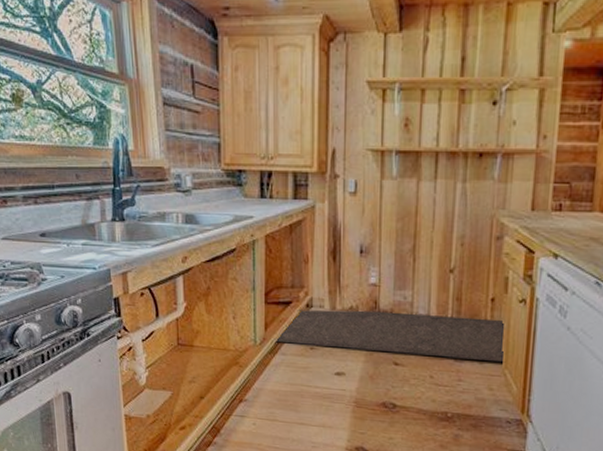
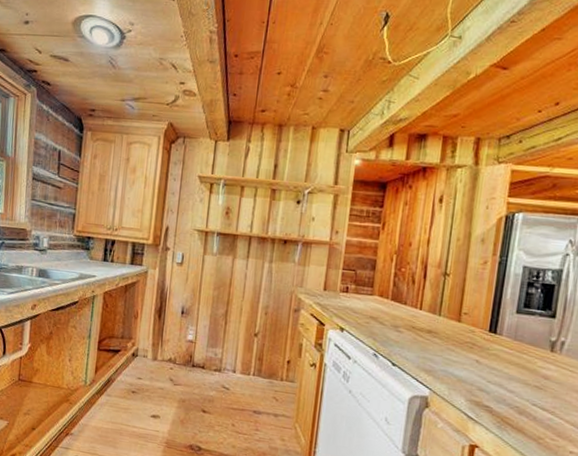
rug: present [277,310,506,363] -> none [105,357,297,418]

